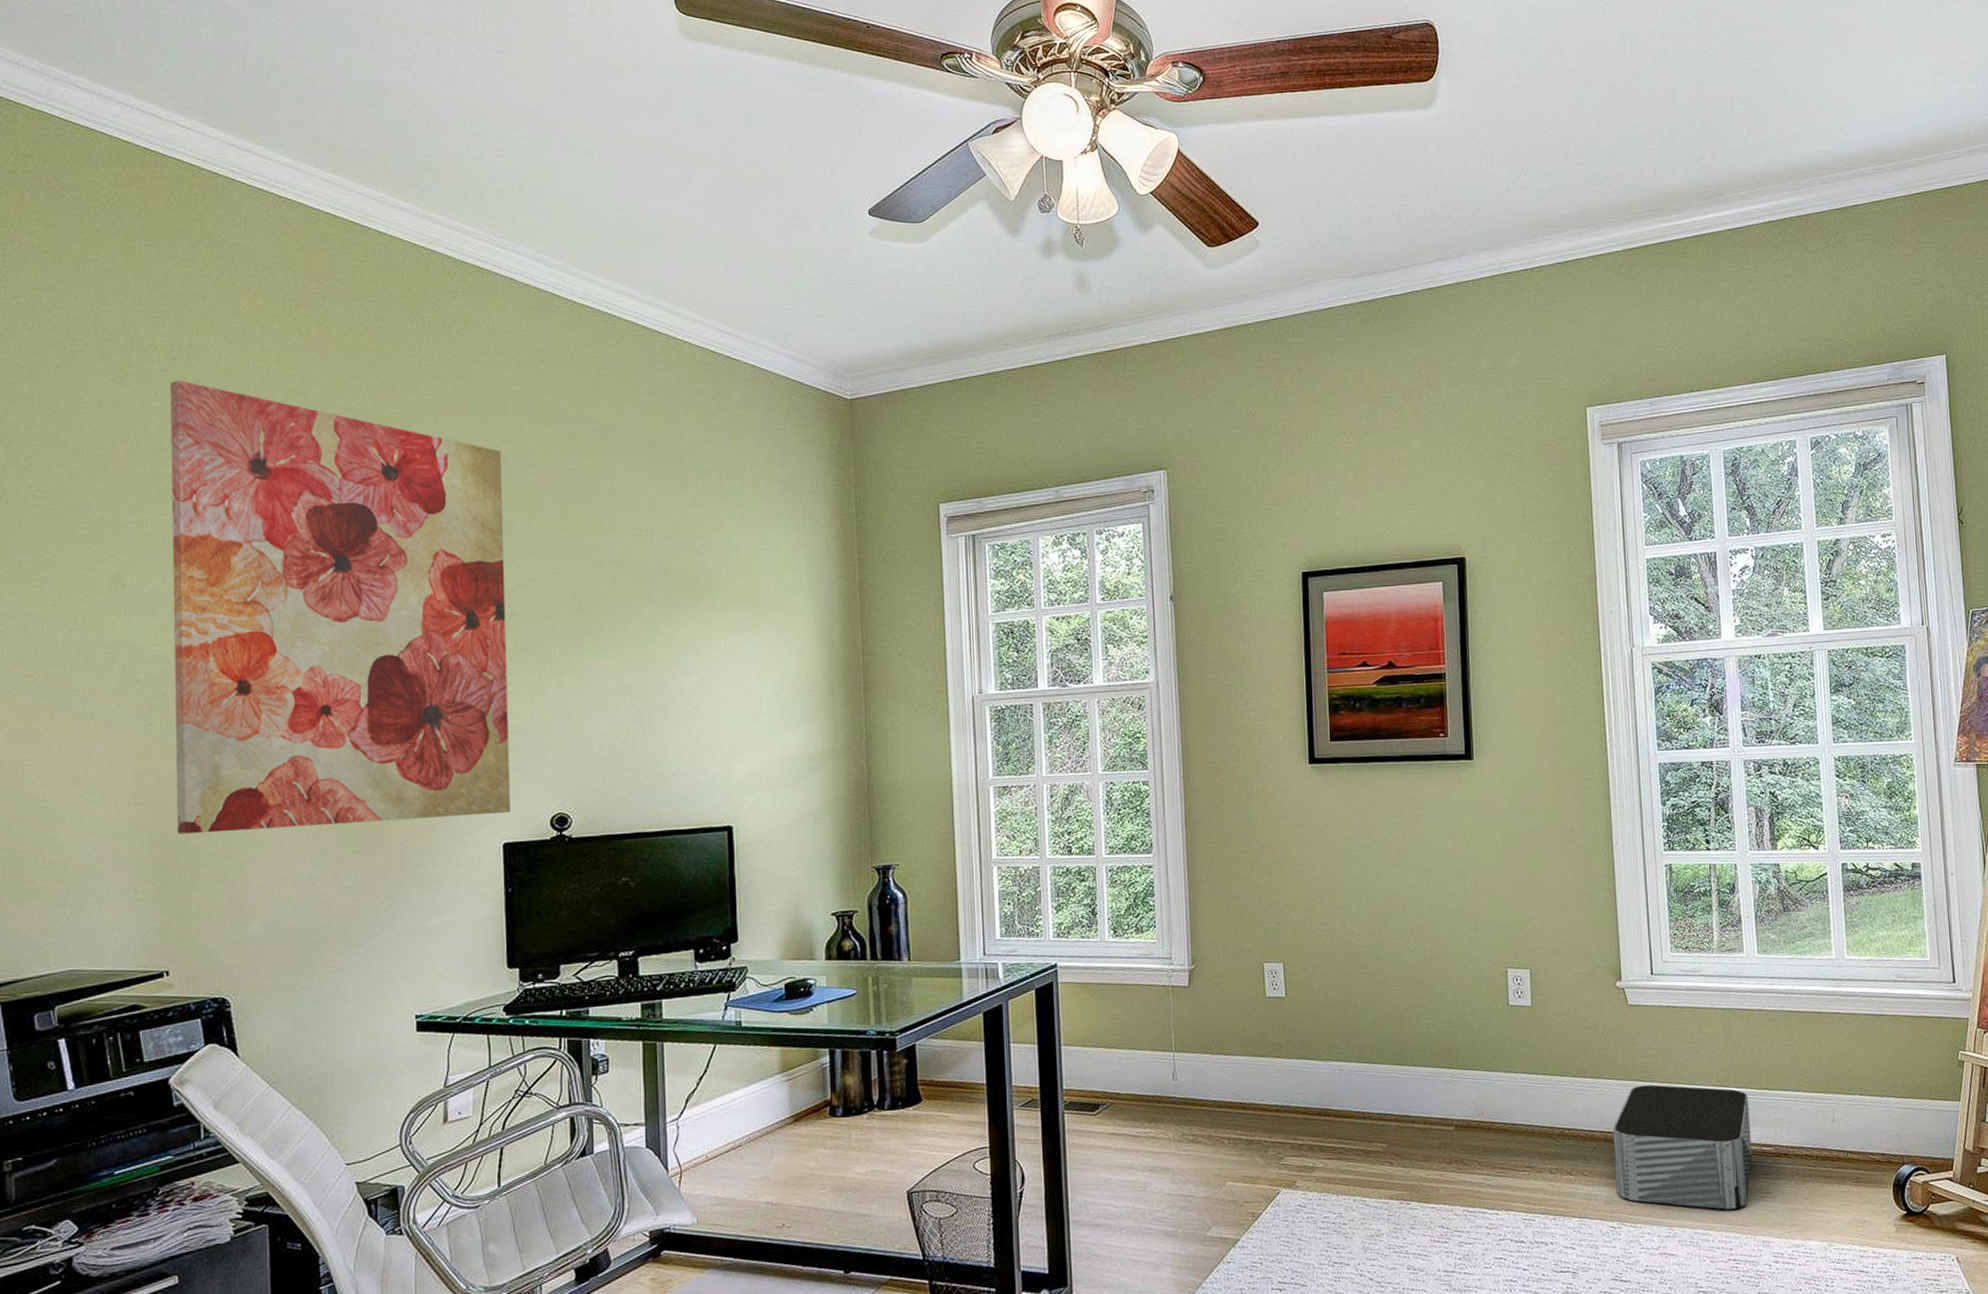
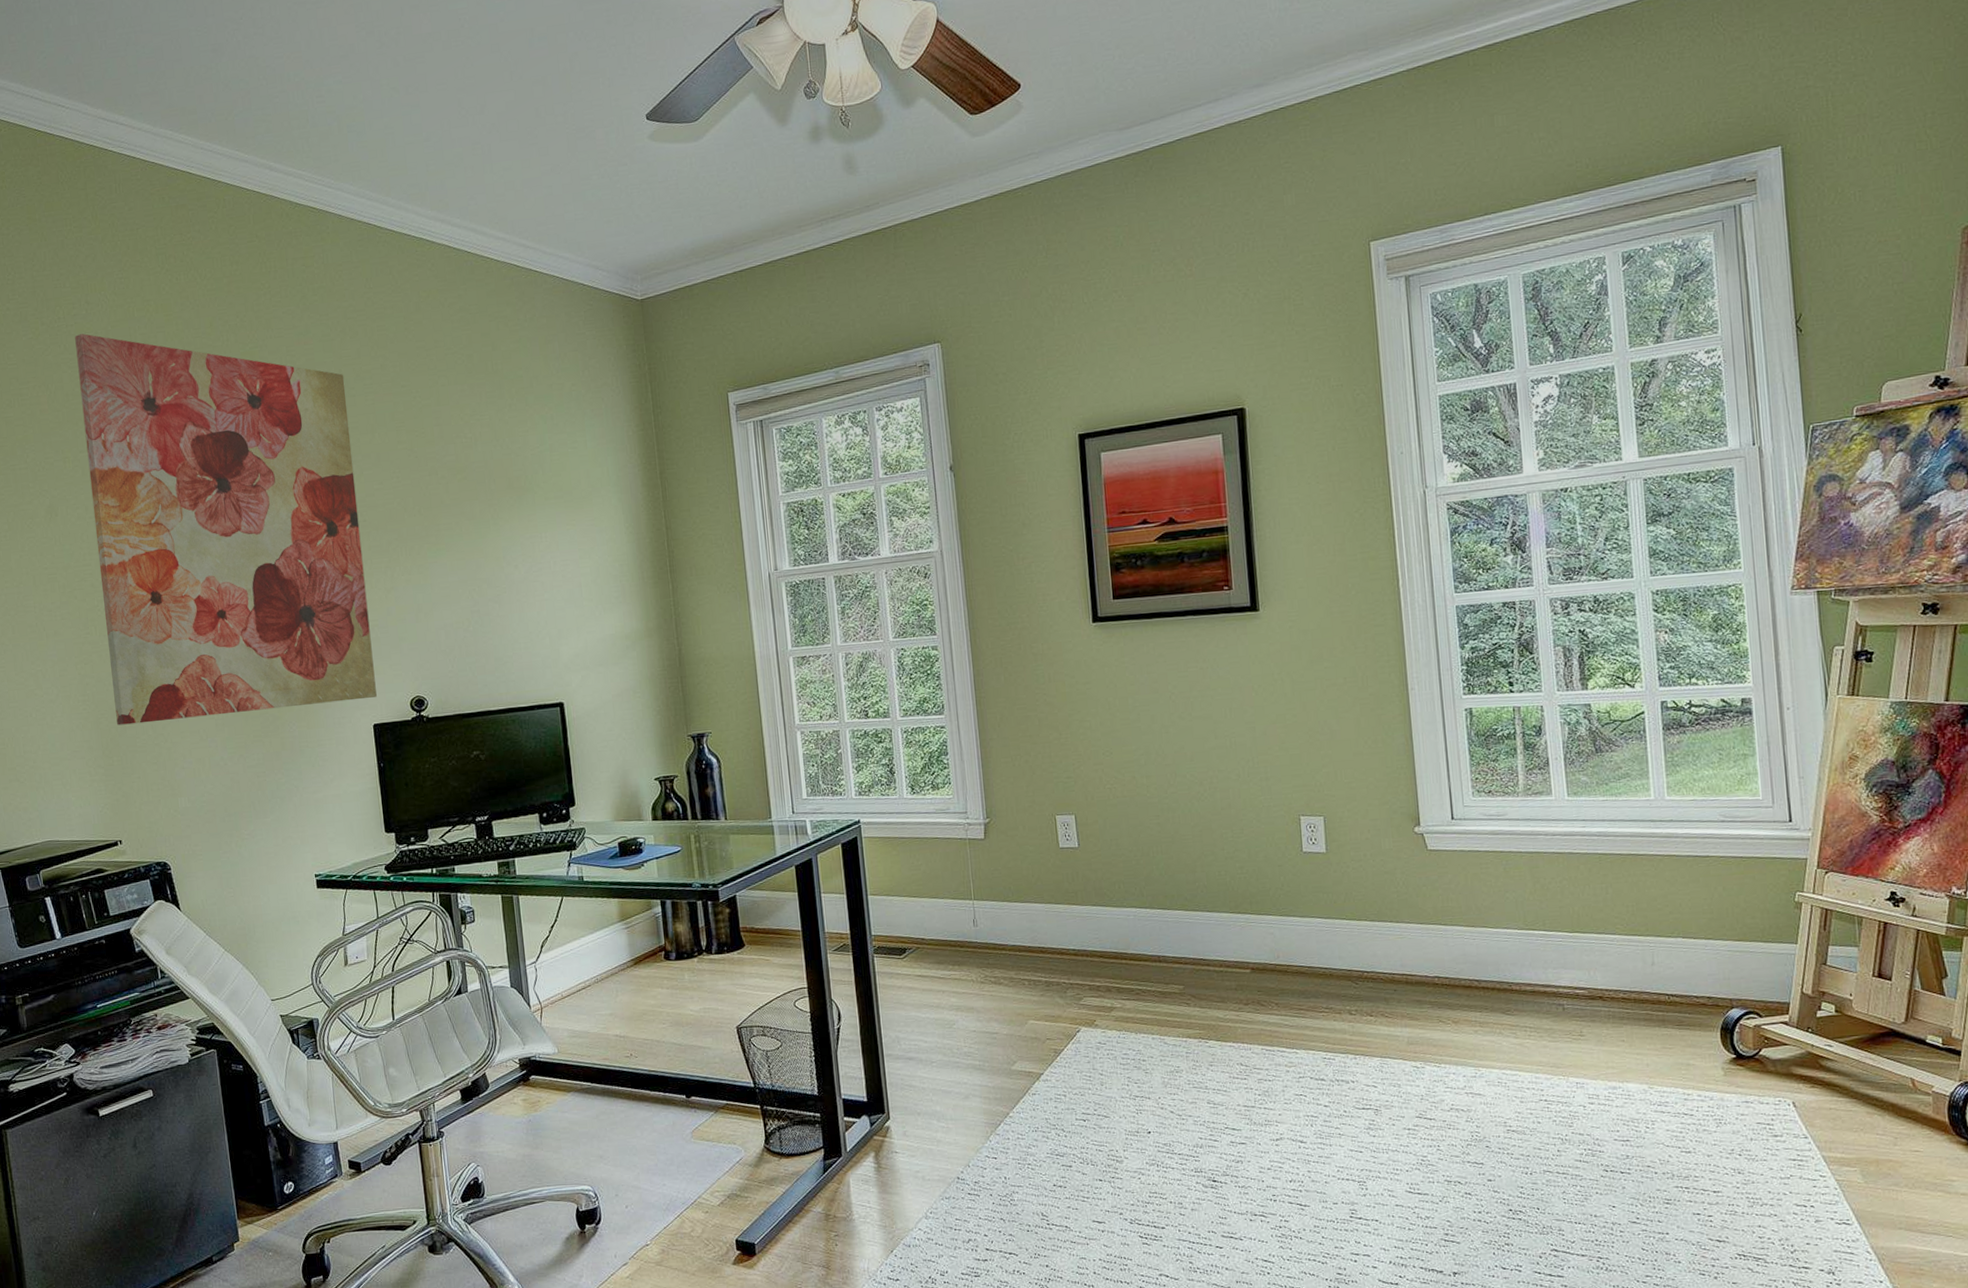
storage bin: present [1613,1084,1753,1210] -> none [1414,928,1564,1052]

